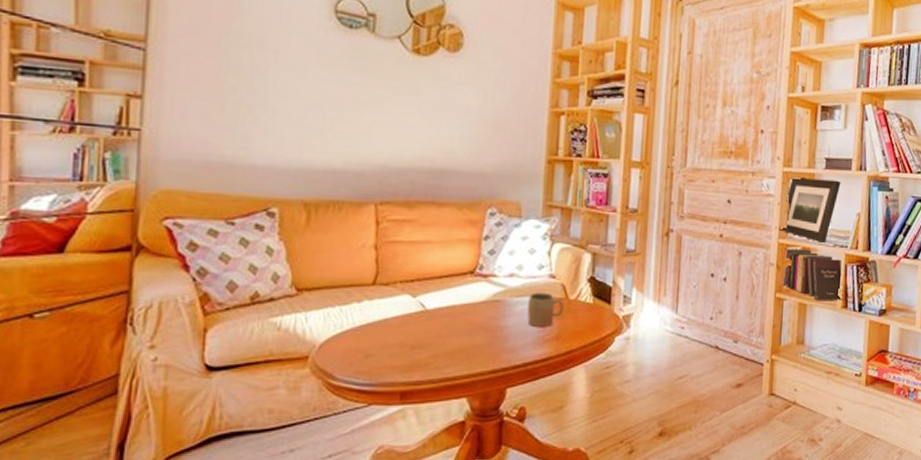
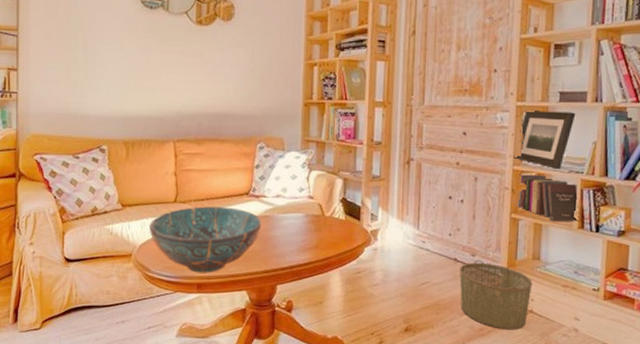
decorative bowl: none [335,289,490,378] -> present [149,206,262,273]
mug: present [526,292,564,327] -> none [291,210,321,238]
basket: none [720,346,797,426] -> present [459,259,533,330]

